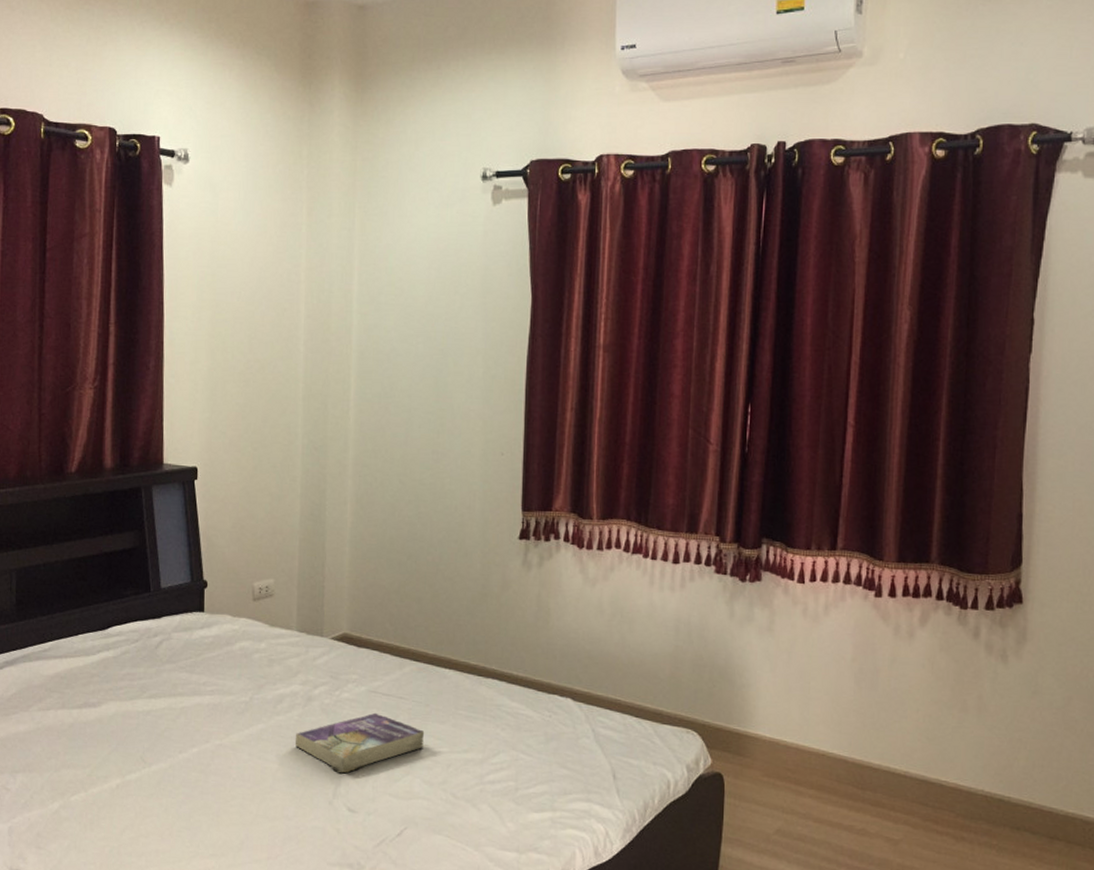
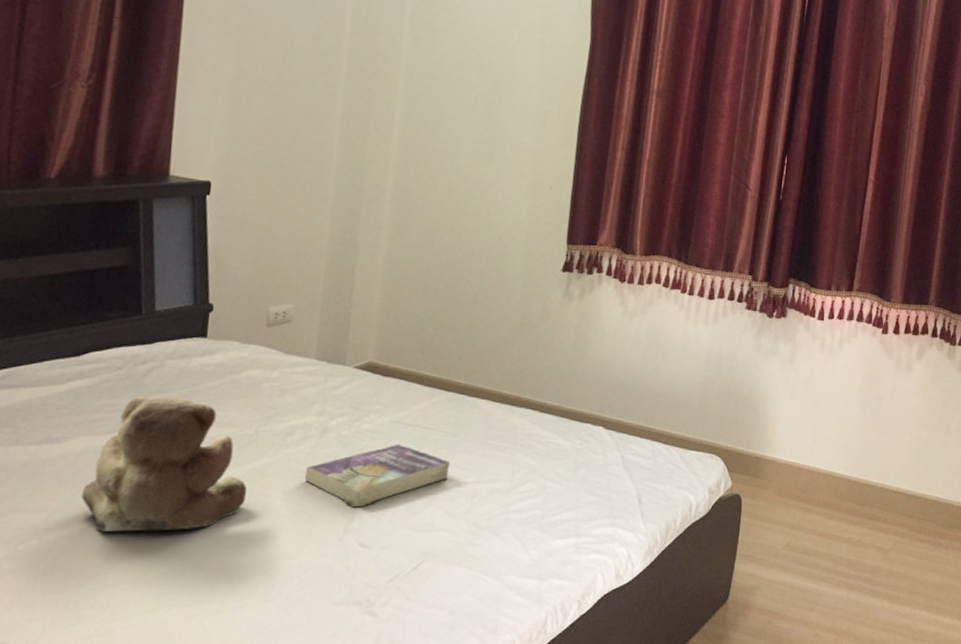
teddy bear: none [115,666,247,789] -> present [81,396,248,532]

